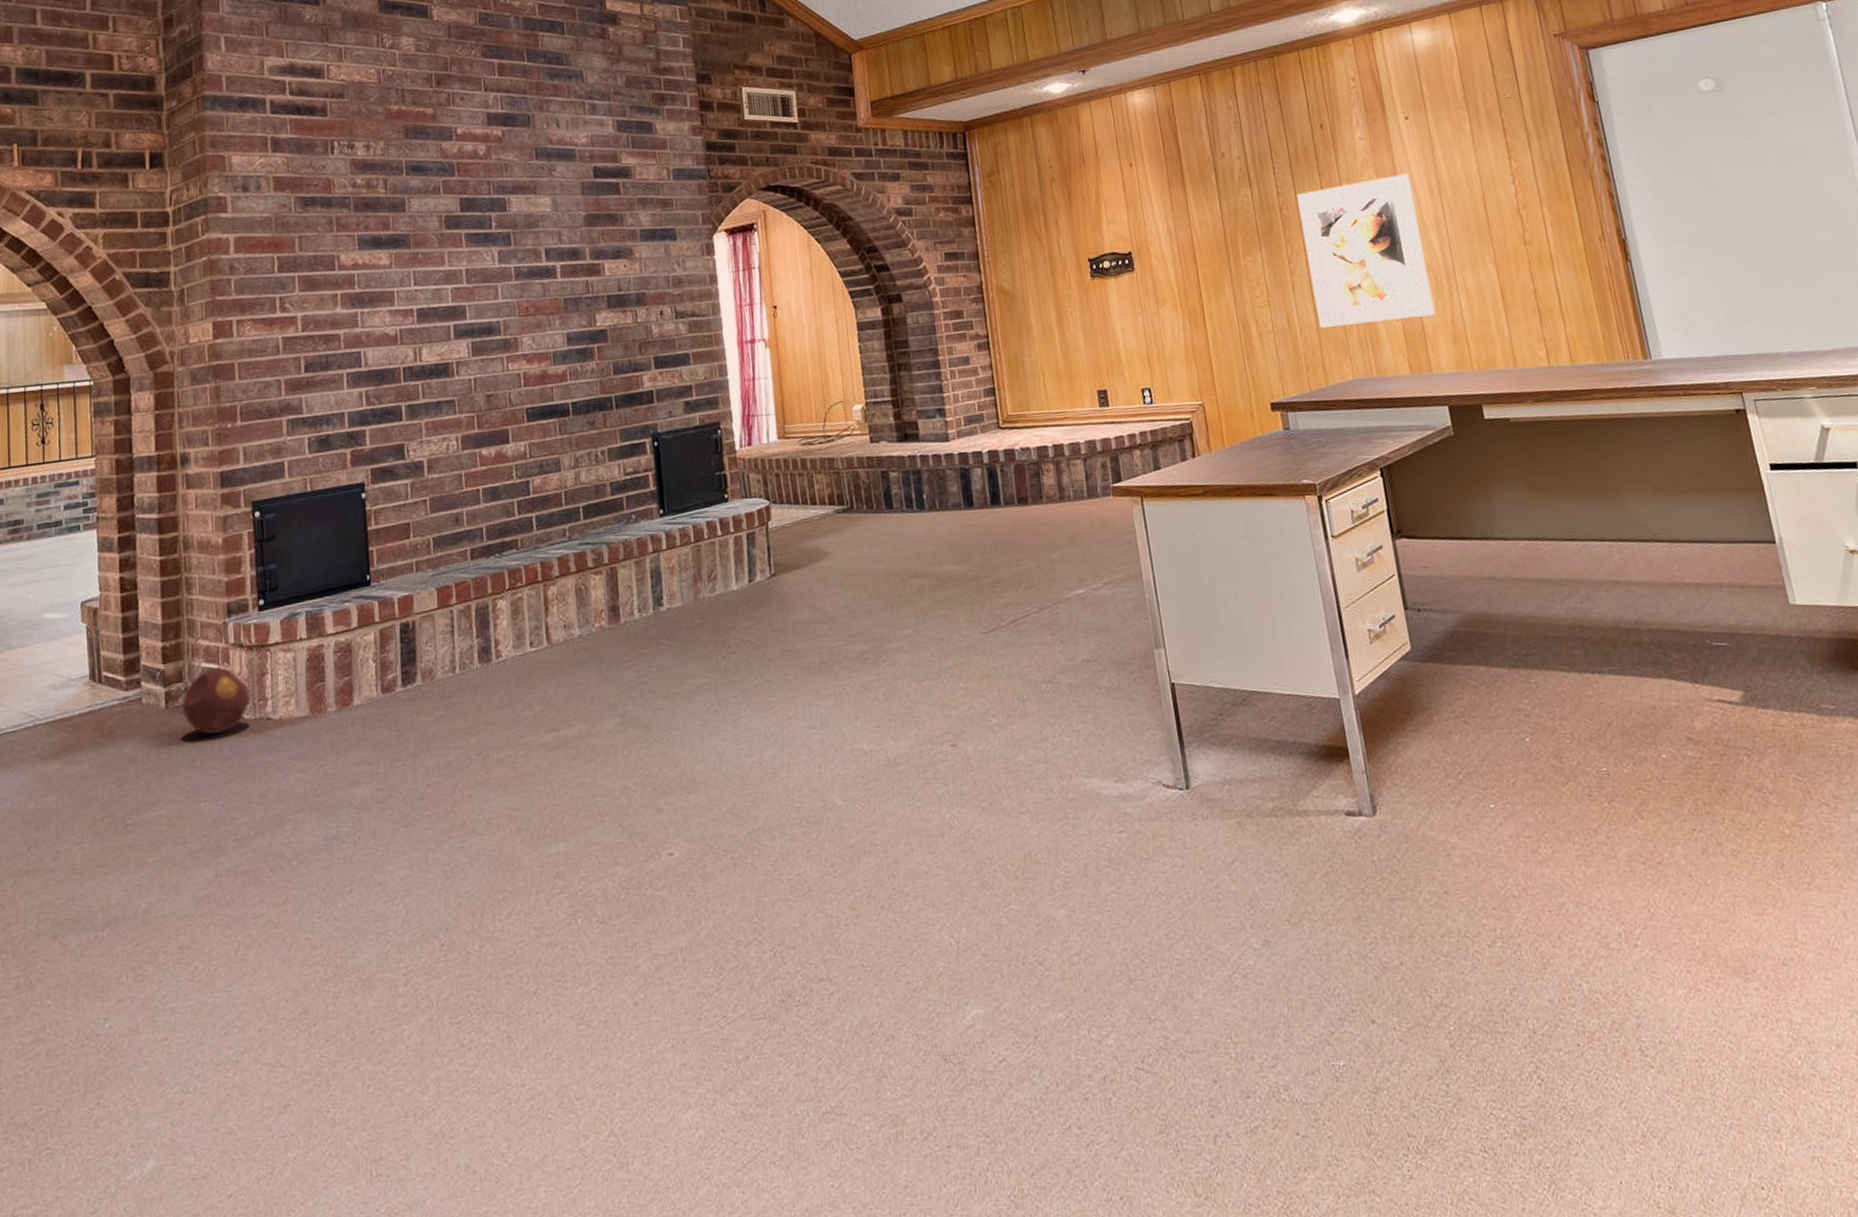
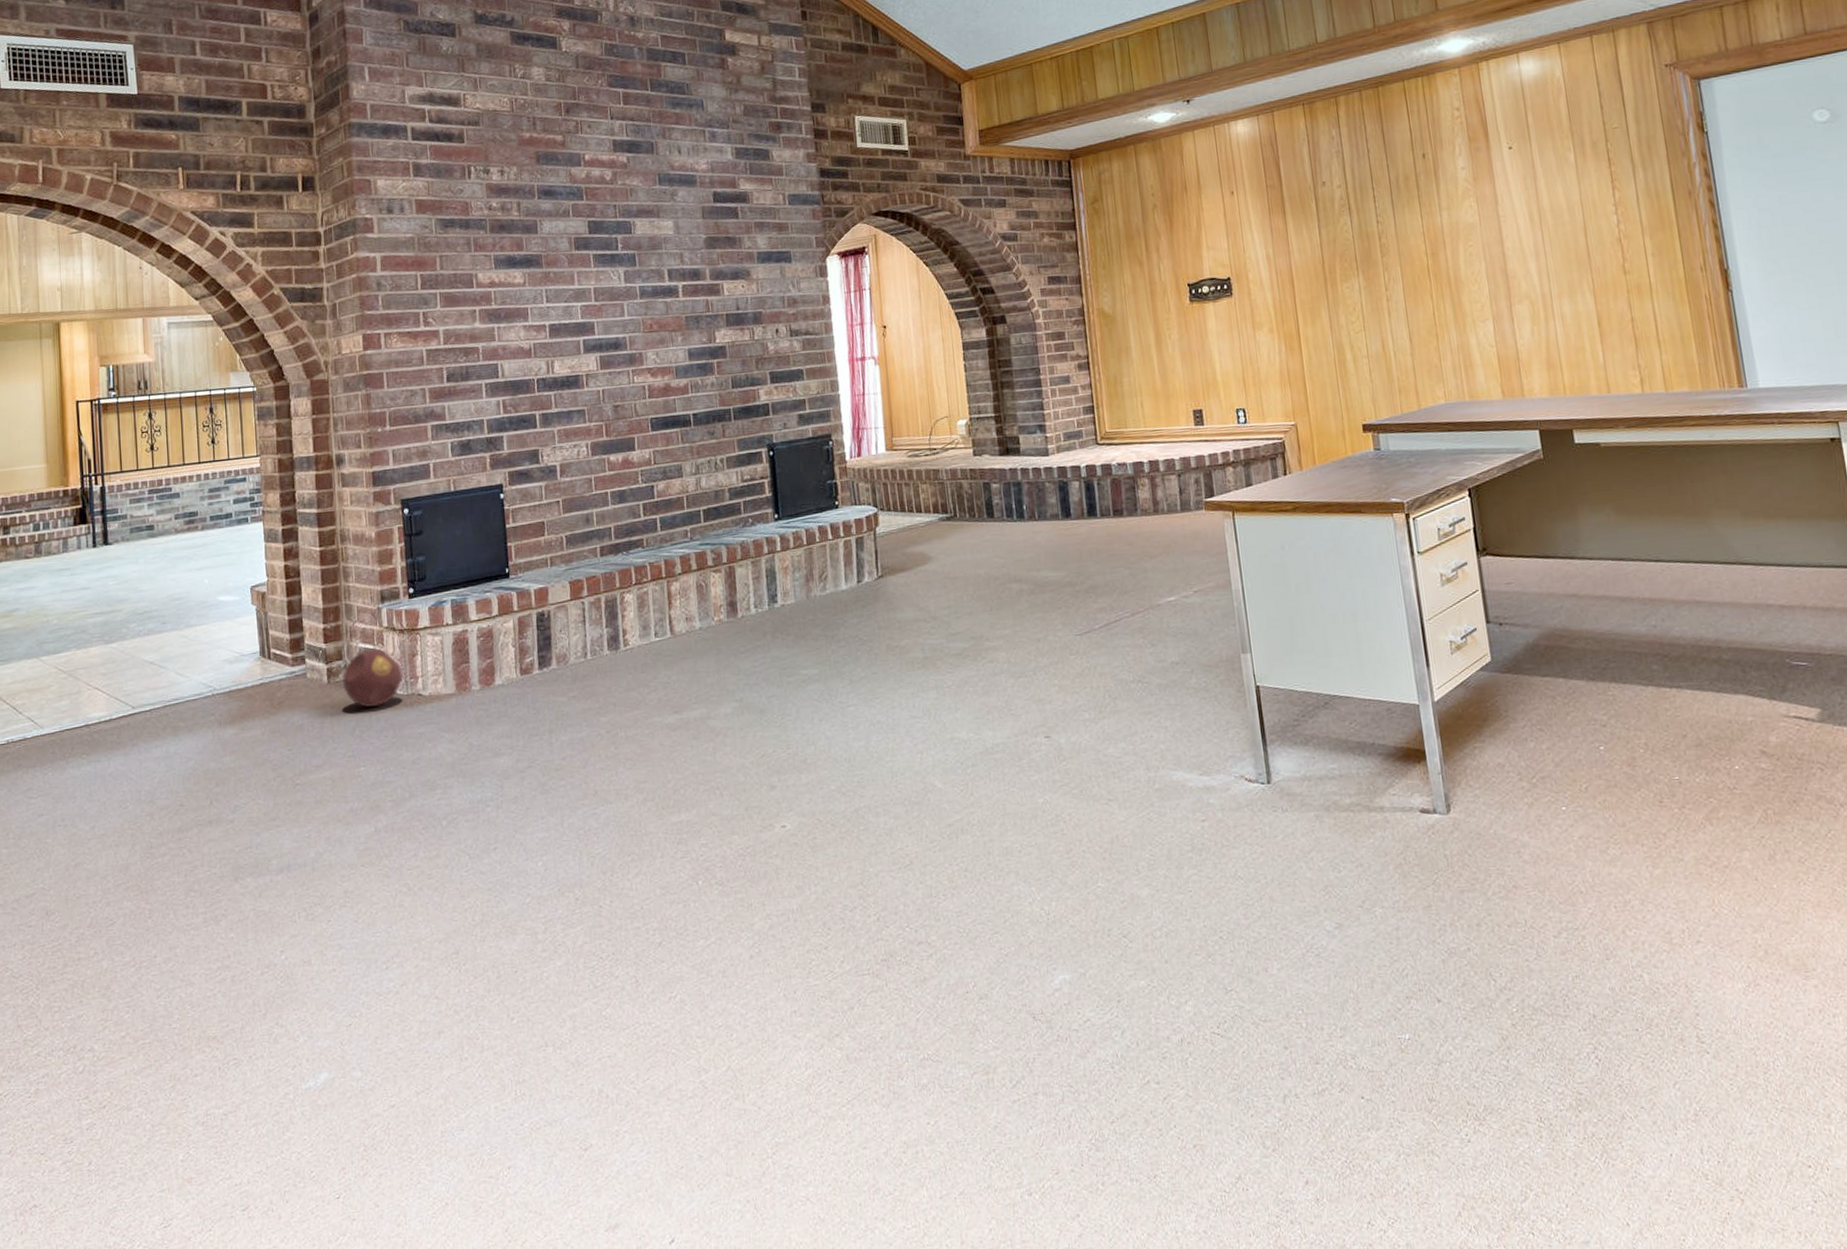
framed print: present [1297,173,1435,328] -> none [1396,203,1530,353]

